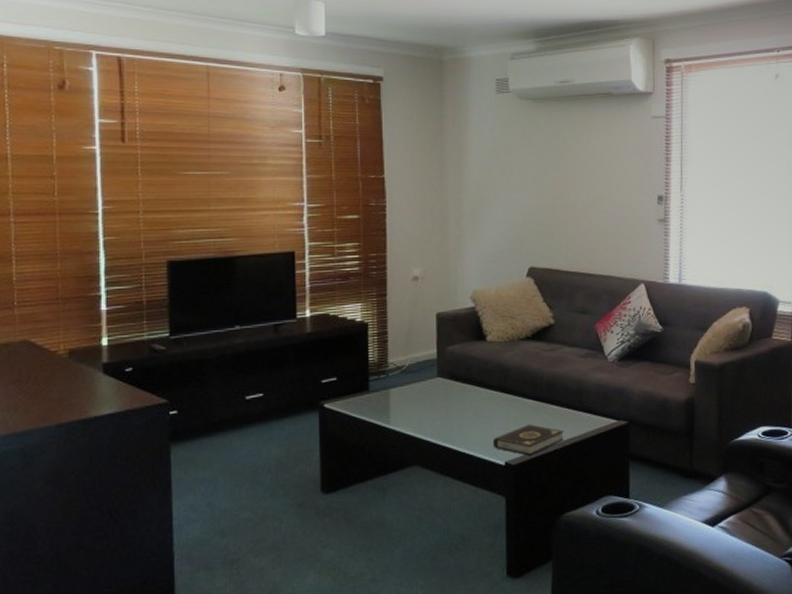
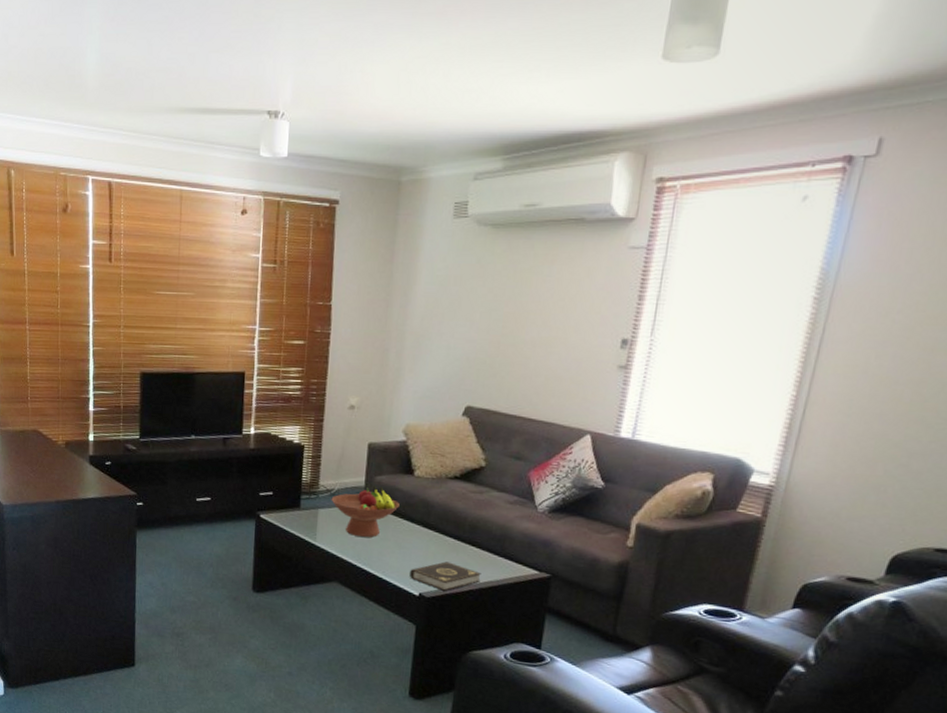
fruit bowl: none [402,356,475,412] -> present [331,485,400,537]

